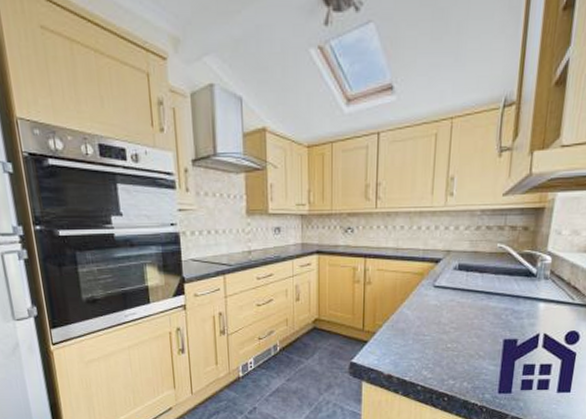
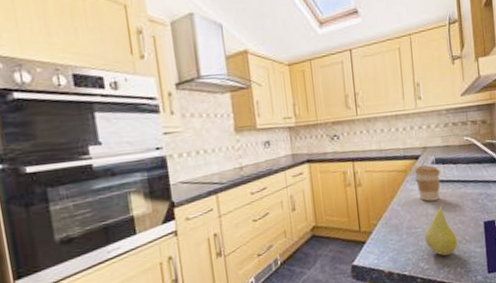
fruit: none [432,309,469,368] -> present [424,199,457,256]
coffee cup: none [433,270,463,310] -> present [415,165,441,202]

